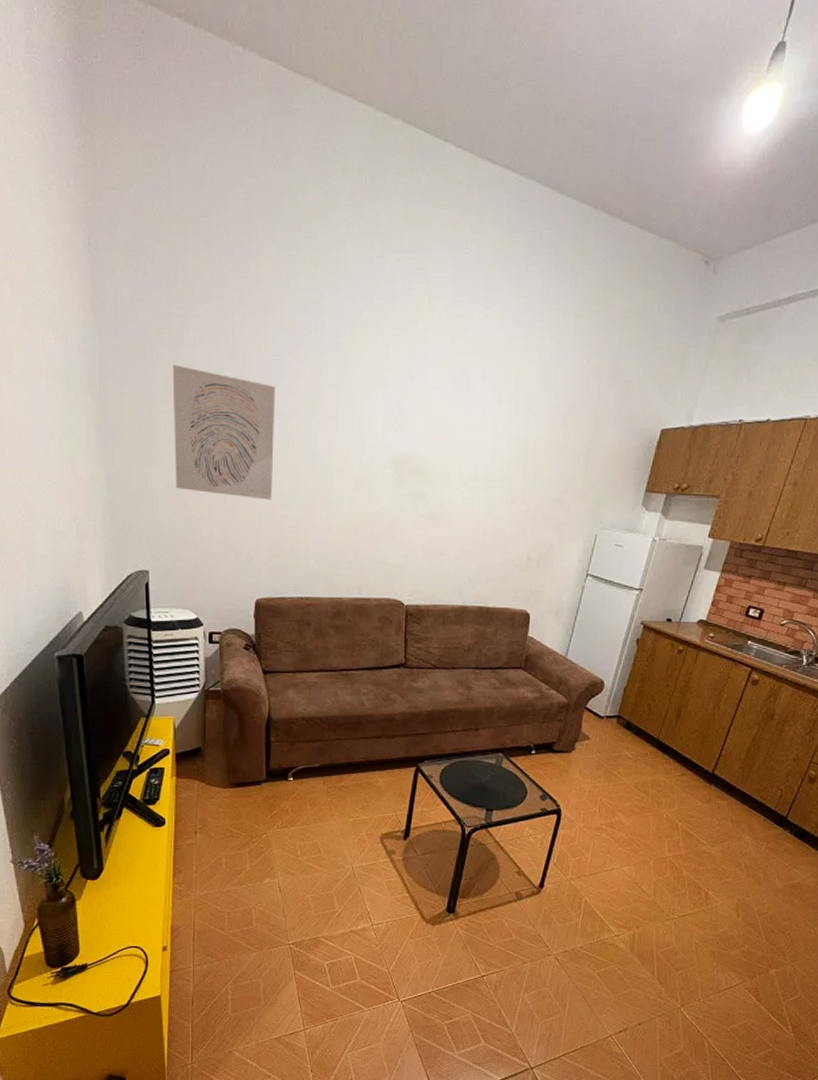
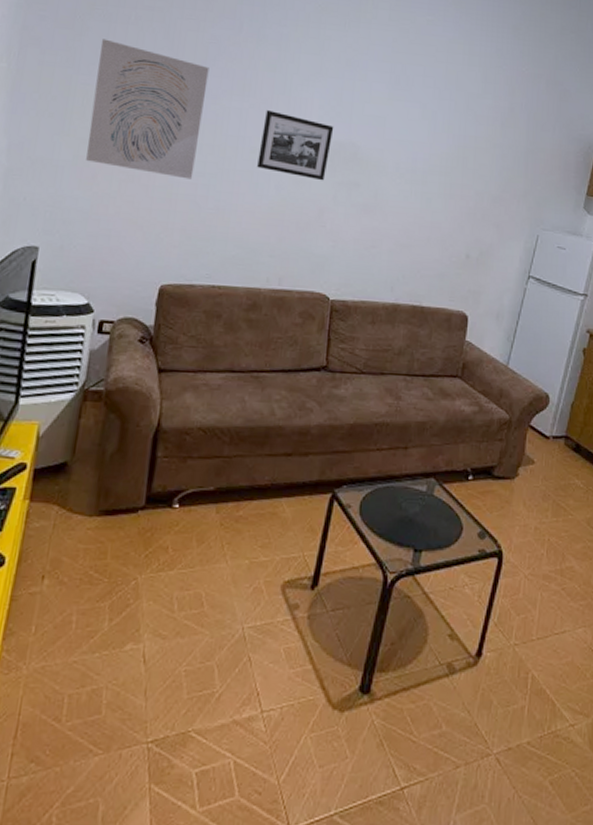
picture frame: none [329,426,398,494] -> present [257,110,334,181]

